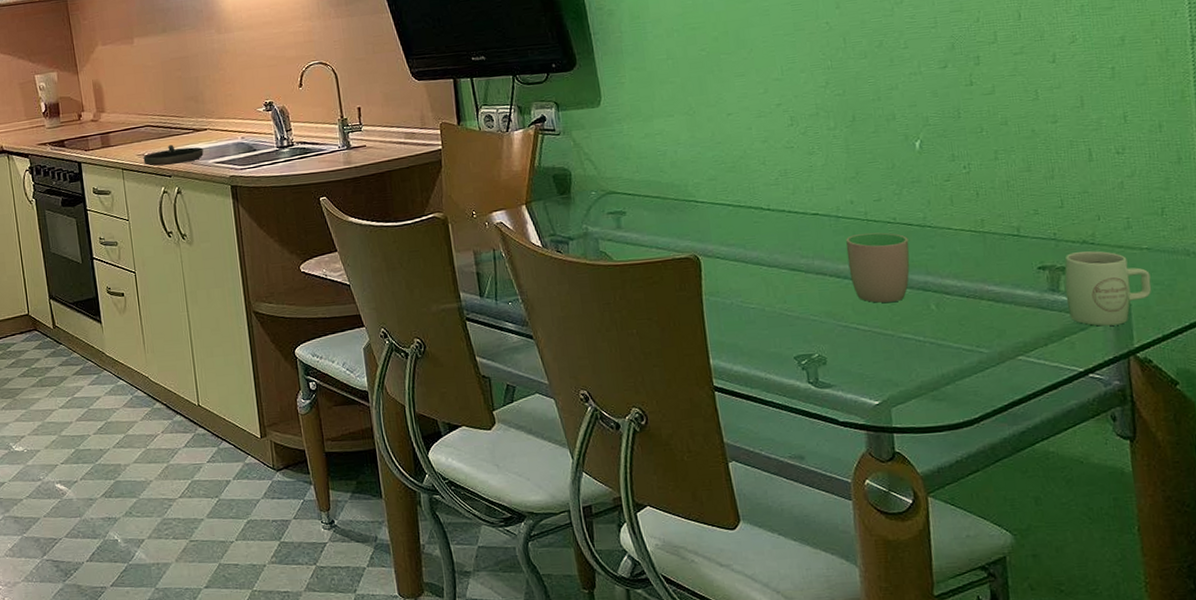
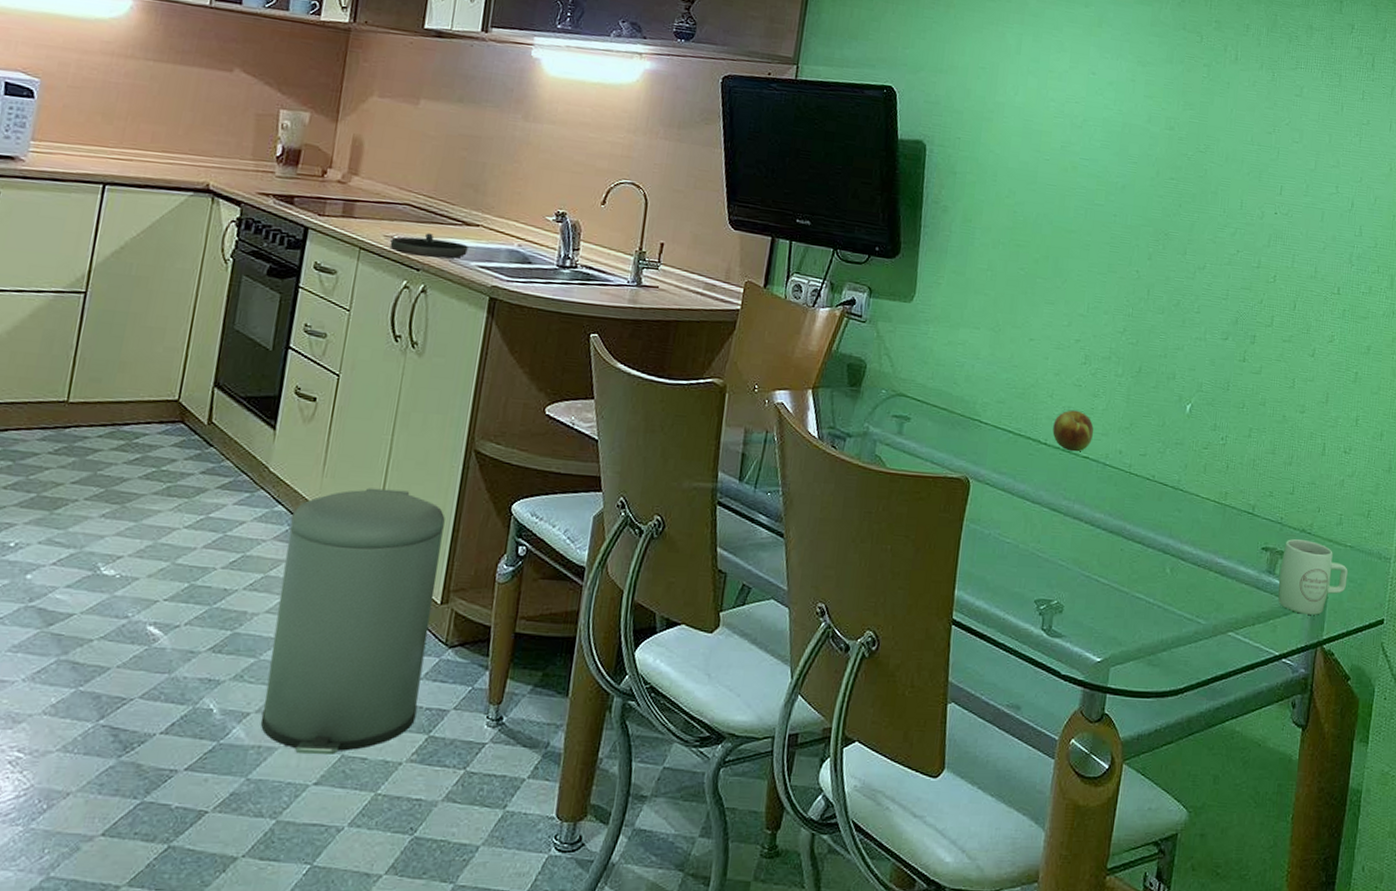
pedal bin: none [132,353,267,566] -> present [260,488,445,756]
fruit: none [772,171,818,212] -> present [1052,410,1094,452]
cup: present [846,232,910,303] -> none [1103,485,1161,559]

